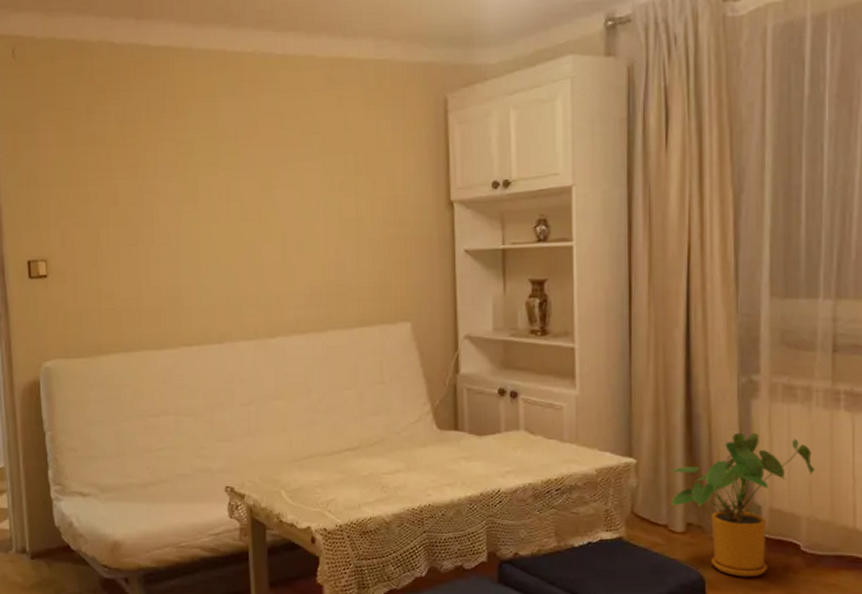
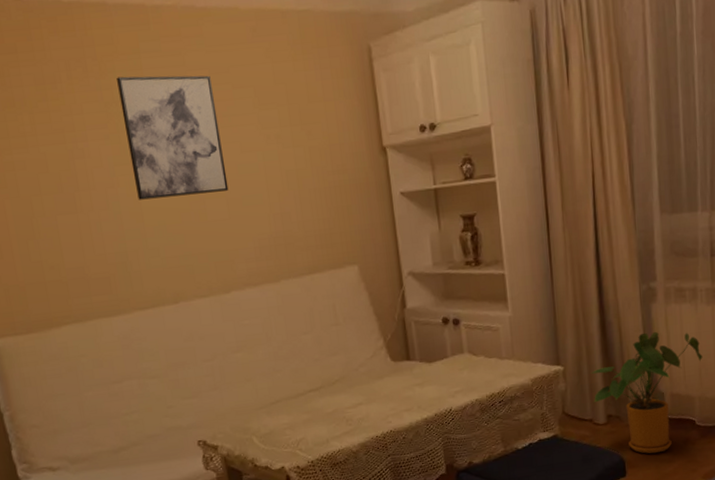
wall art: none [191,118,286,238] -> present [117,75,229,200]

